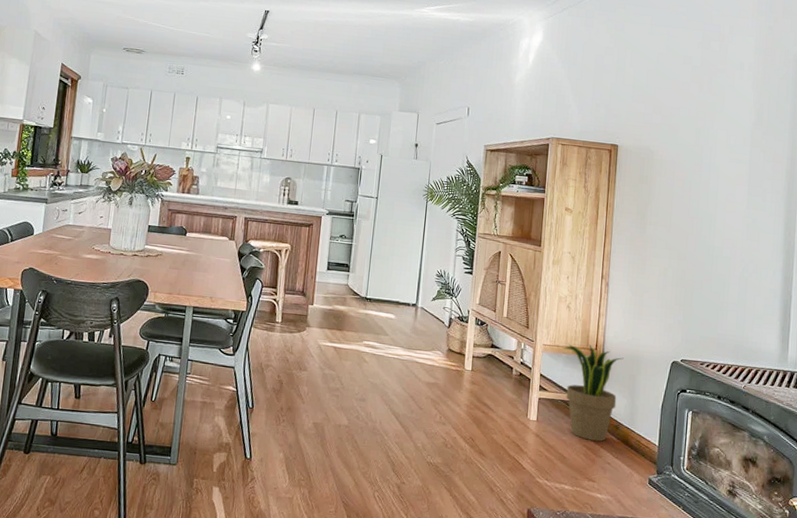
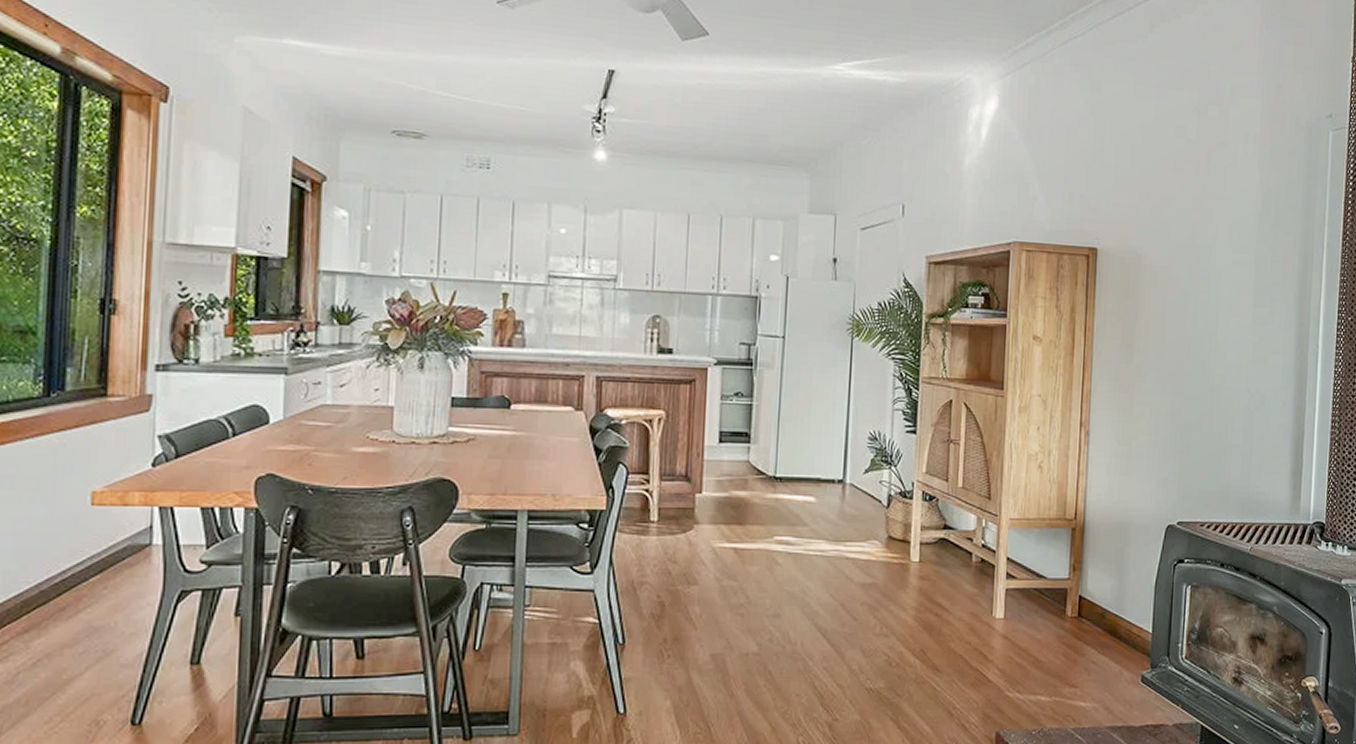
potted plant: present [563,343,624,442] -> none [1034,512,1110,636]

